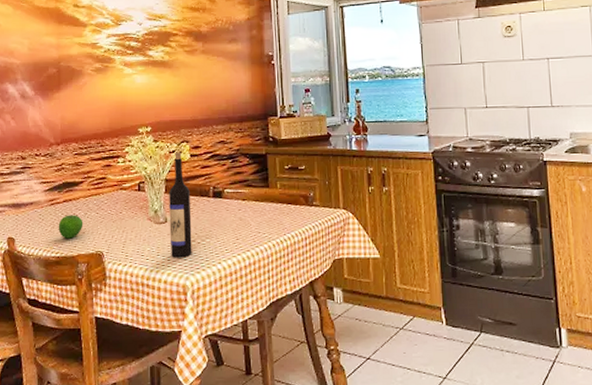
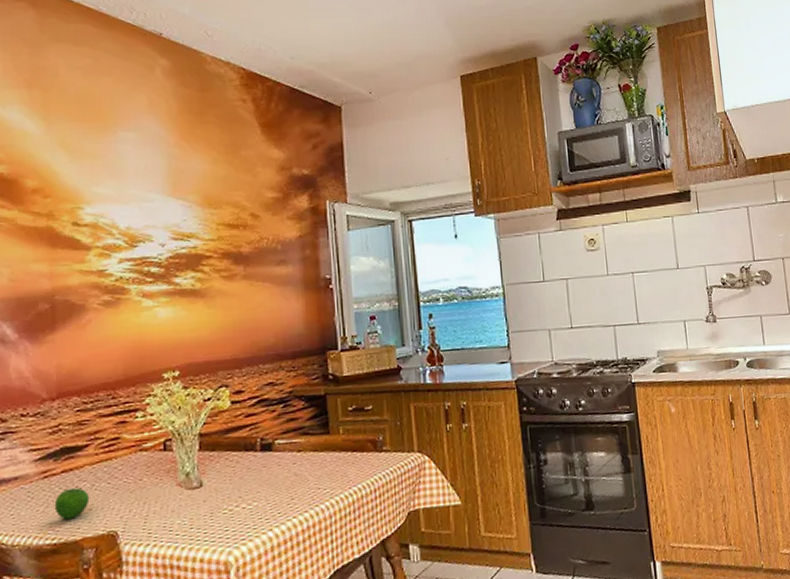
wine bottle: present [169,152,192,257] -> none [204,399,236,529]

